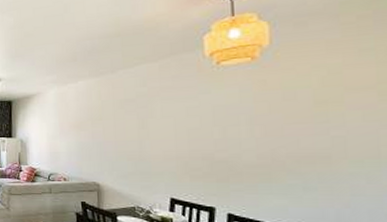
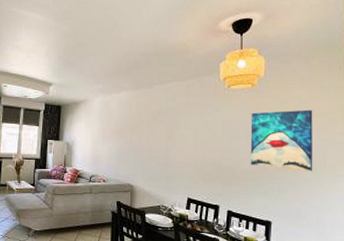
wall art: none [253,82,358,163] -> present [250,109,313,171]

